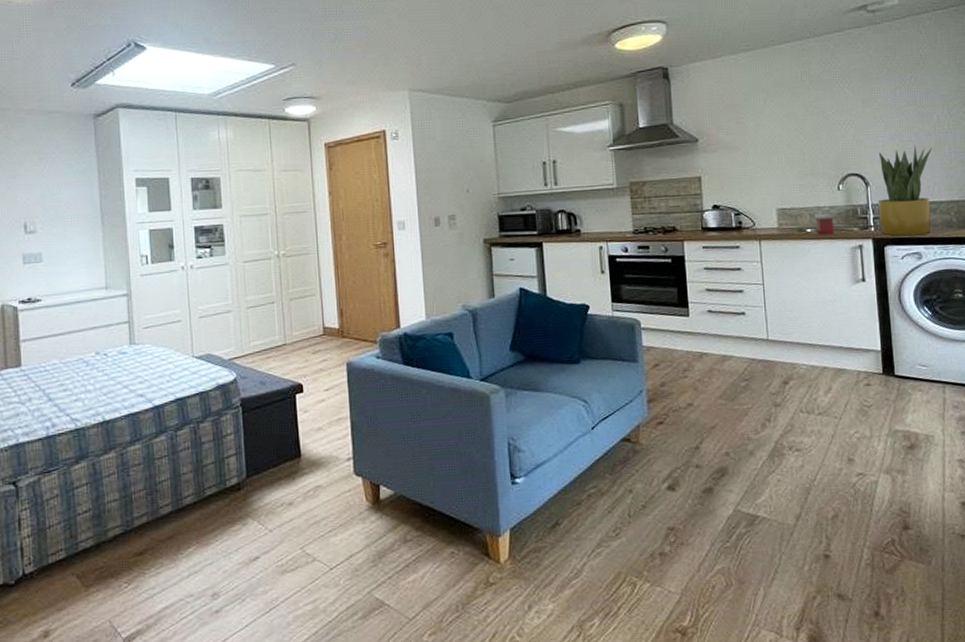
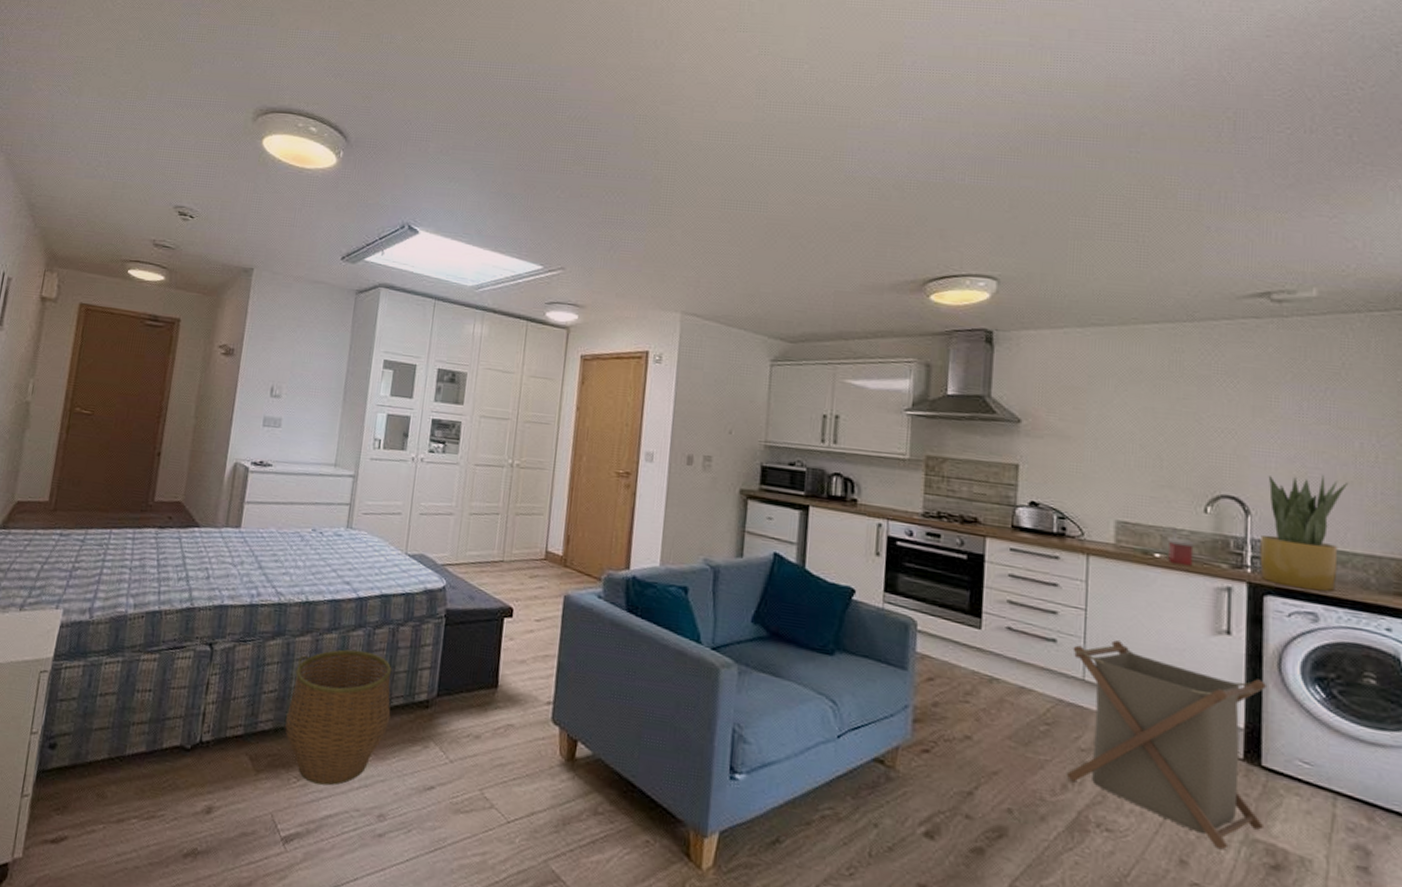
basket: none [105,453,207,583] -> present [284,649,392,786]
laundry basket: none [757,303,900,444] -> present [1067,640,1268,850]

